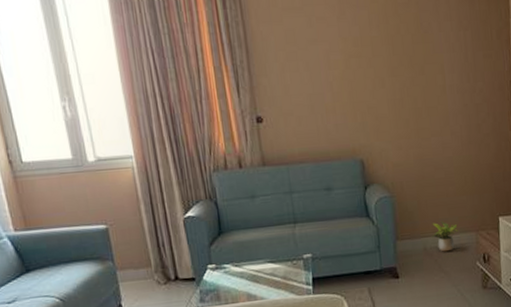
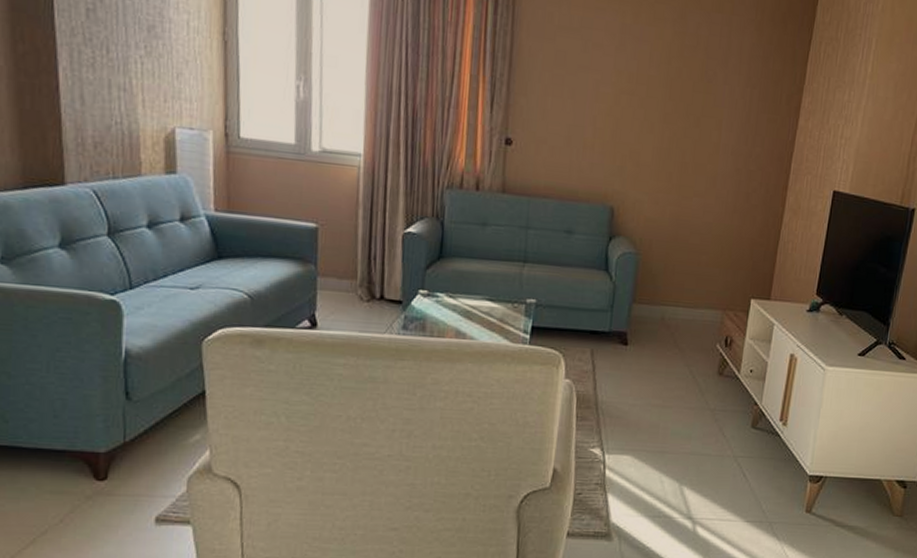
potted plant: present [431,221,458,252] -> none [671,291,703,326]

